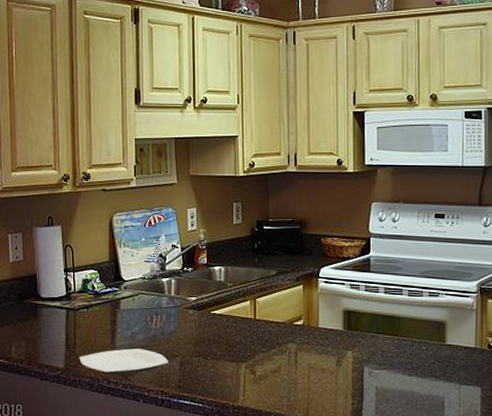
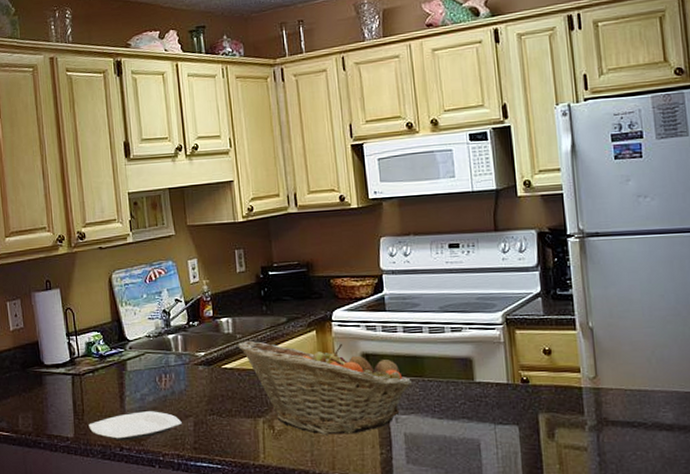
fruit basket: none [228,289,388,384] -> present [238,340,413,435]

